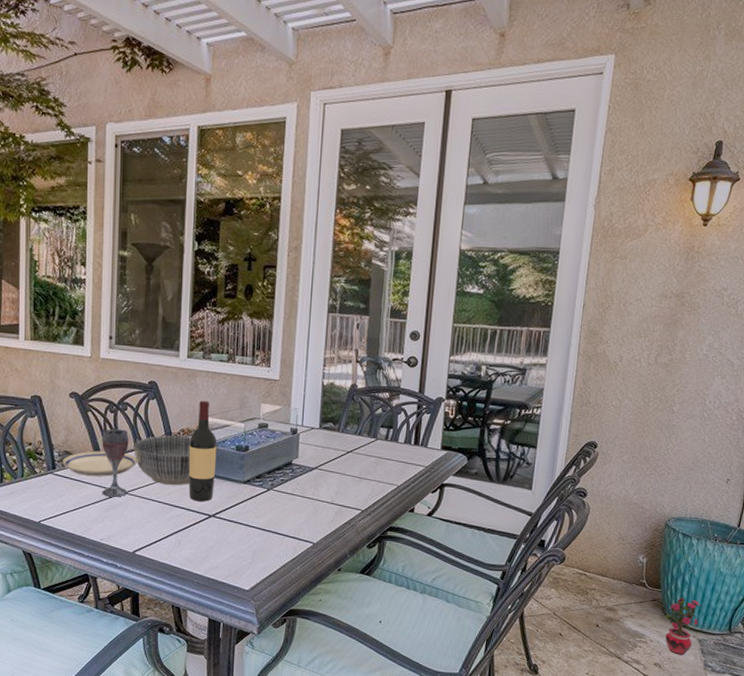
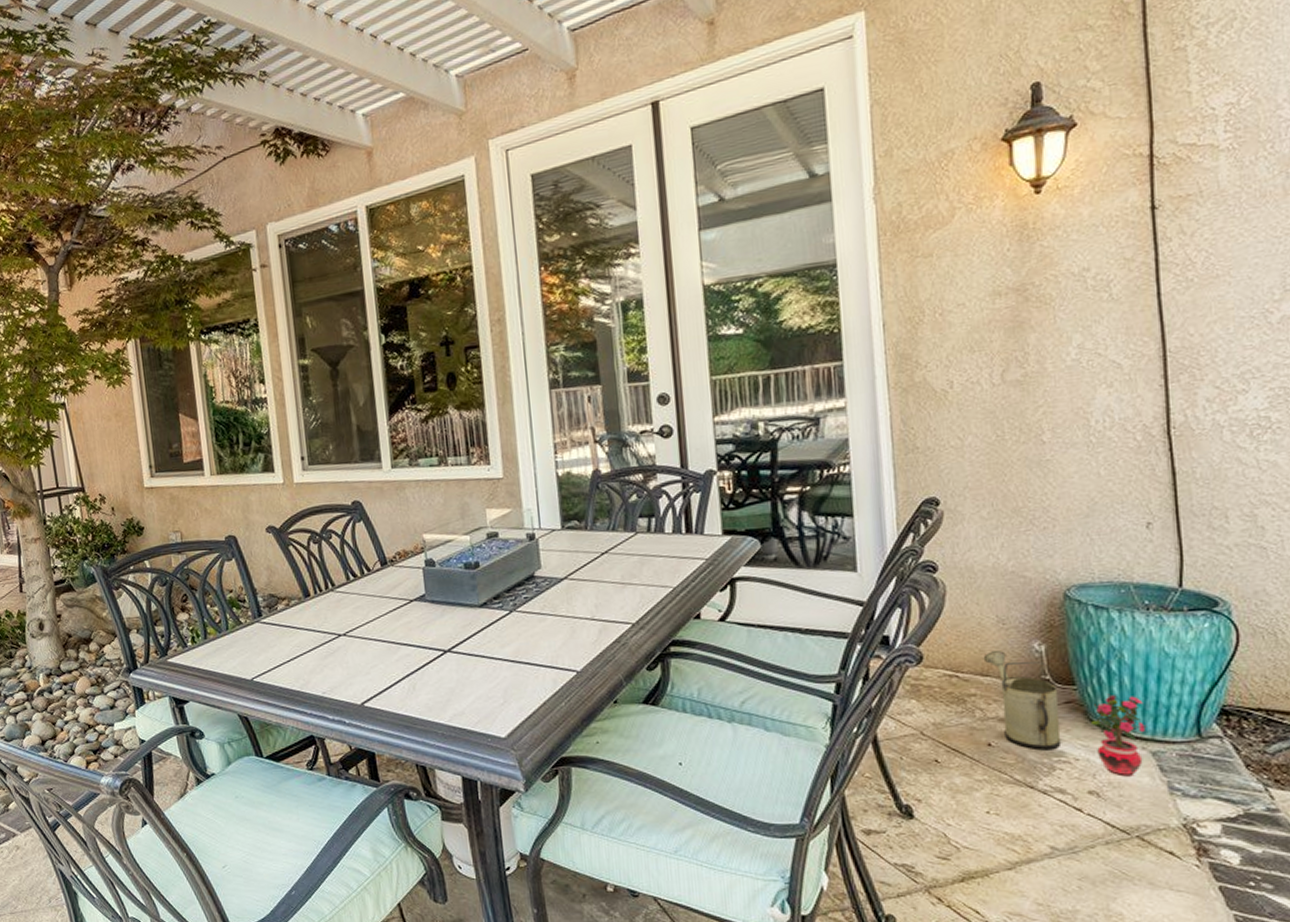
plate: present [62,451,137,477] -> none [268,588,352,620]
cup: present [102,429,129,497] -> none [308,561,346,642]
bowl: present [134,435,218,485] -> none [345,559,443,620]
wine bottle: present [188,400,217,502] -> none [407,514,446,635]
watering can: none [604,559,649,634] -> present [983,651,1060,752]

